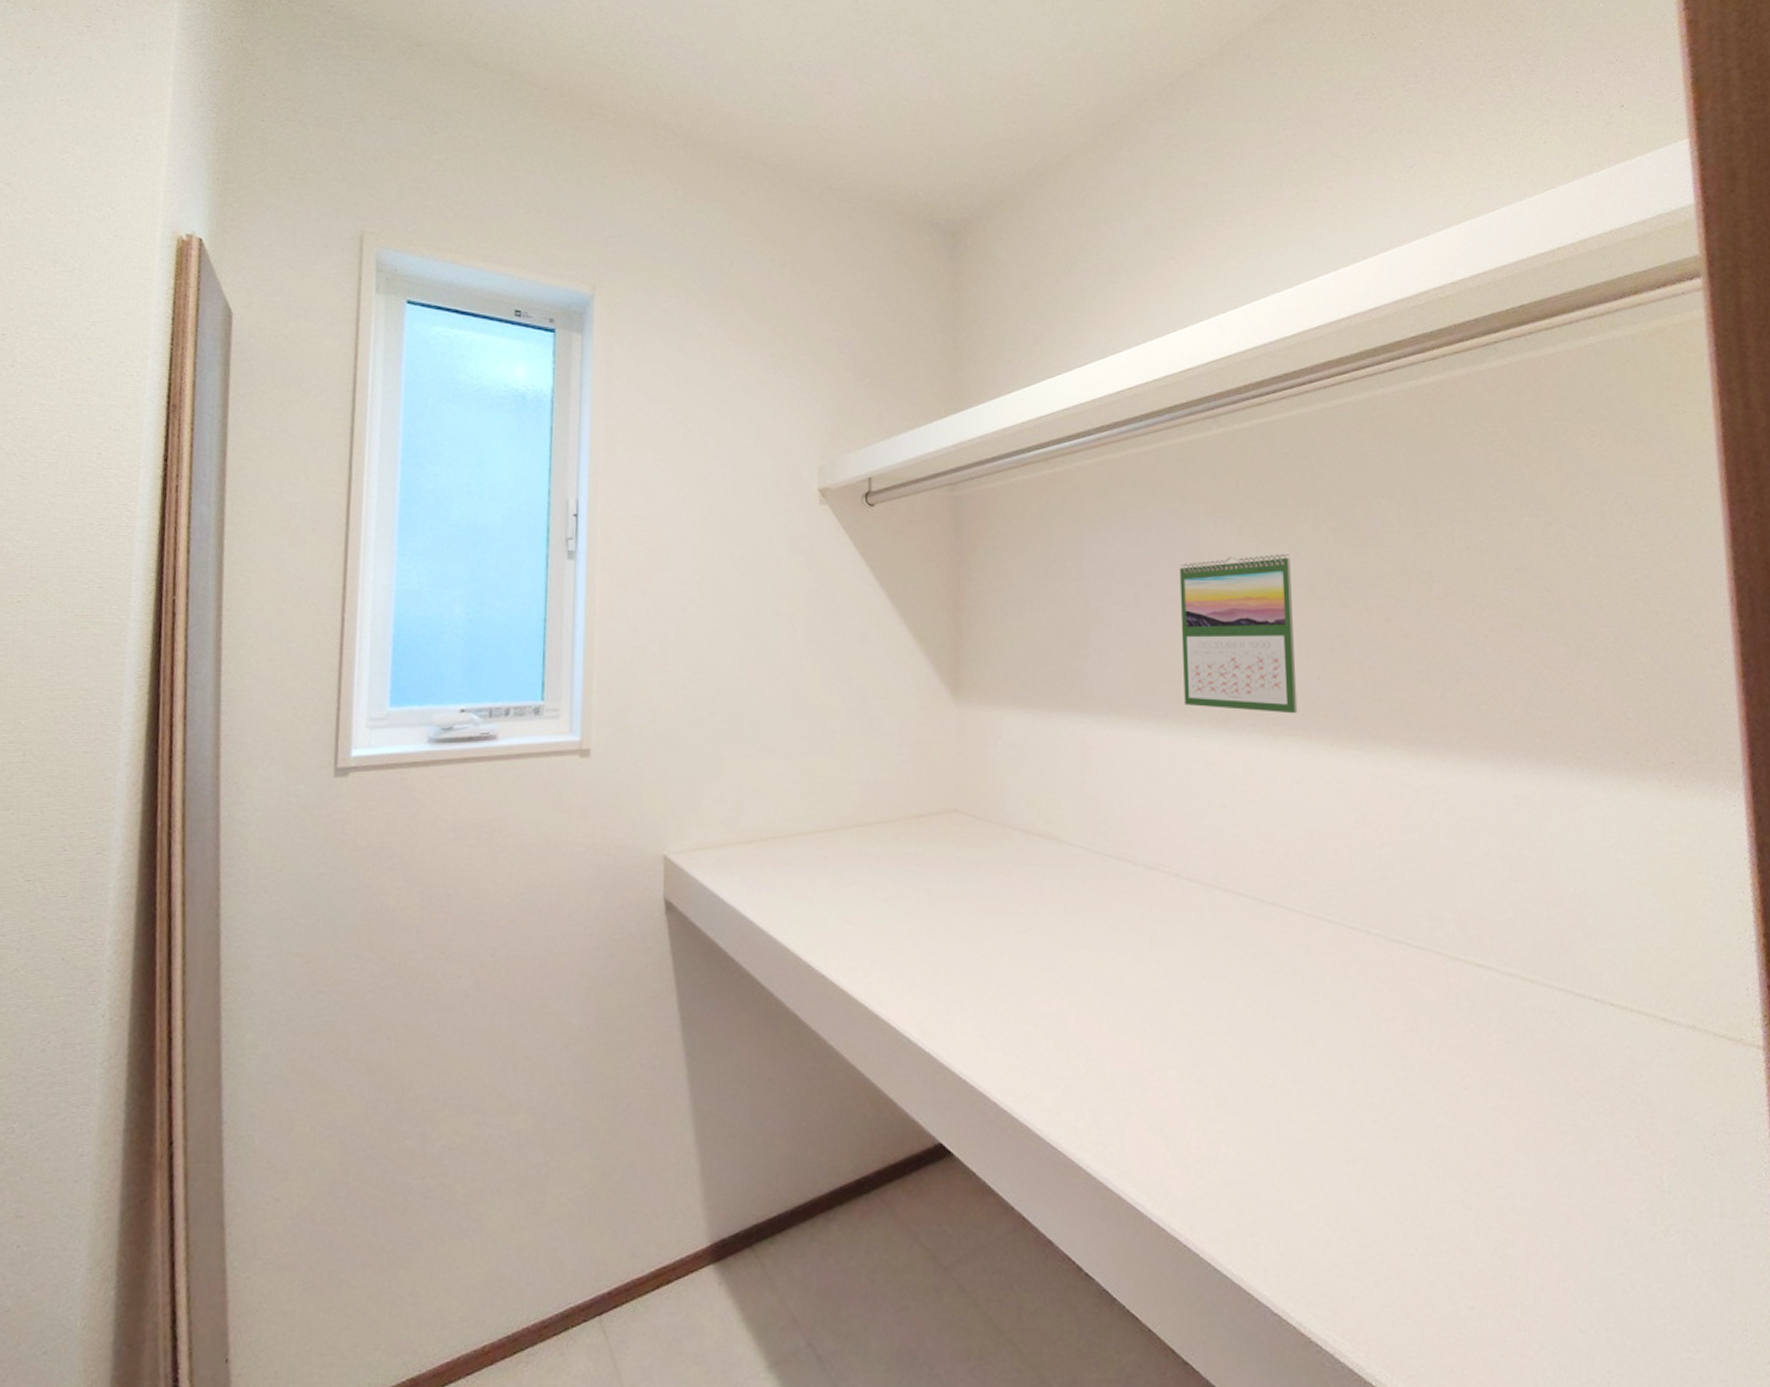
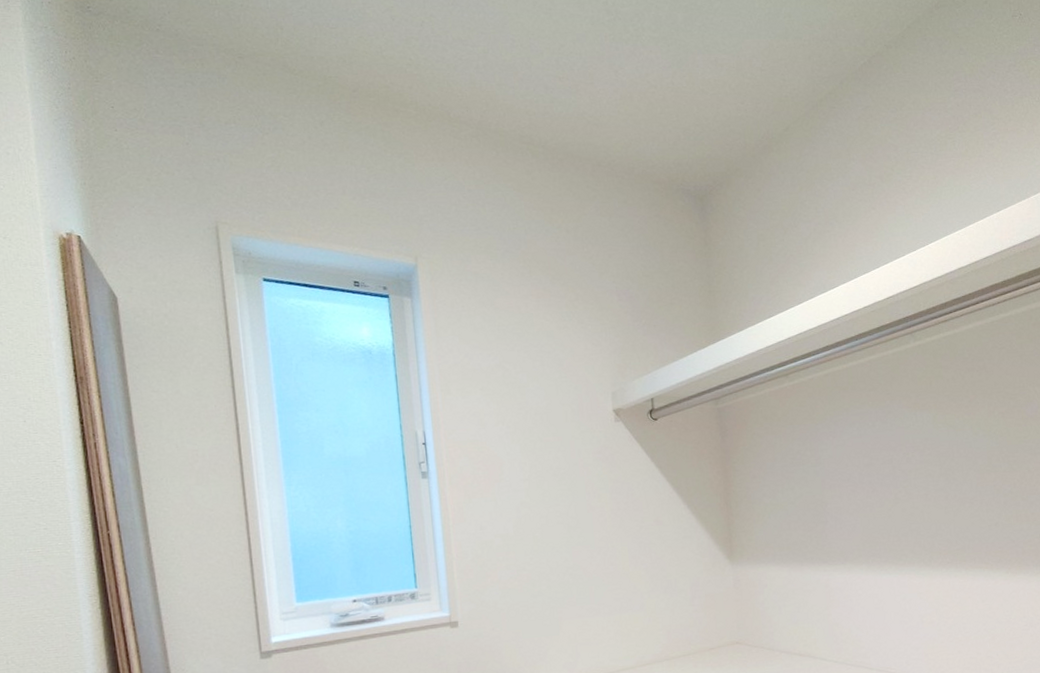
calendar: present [1179,553,1298,714] -> none [891,434,982,553]

